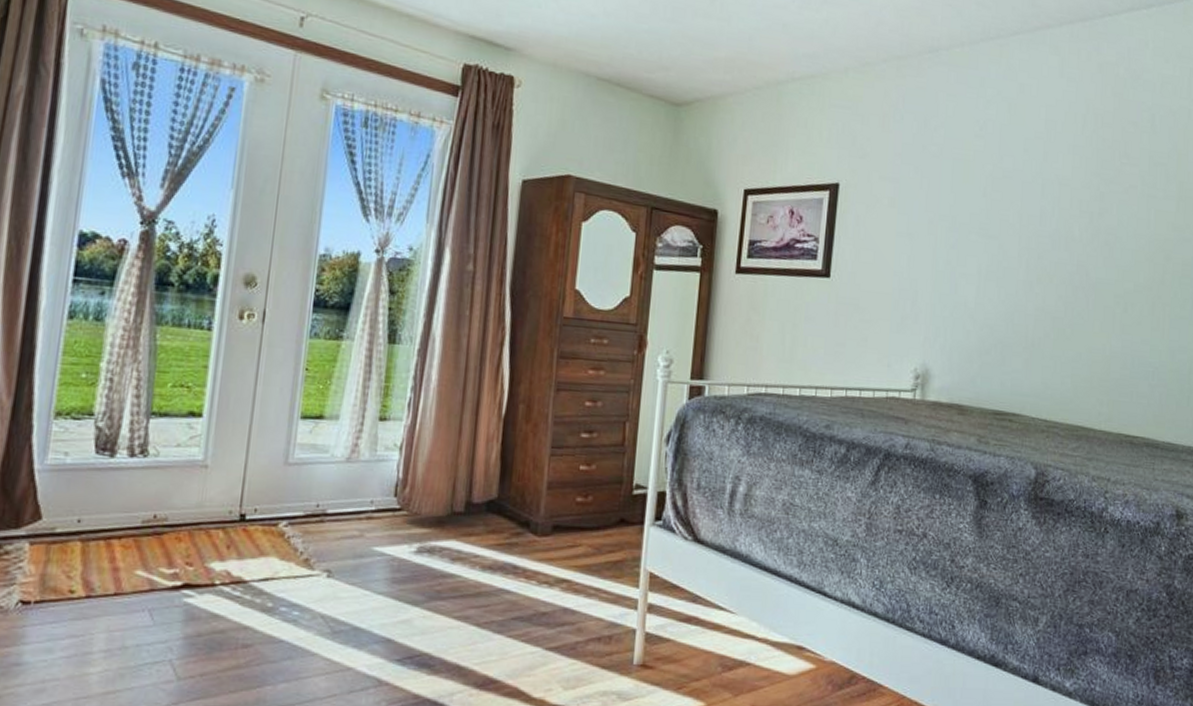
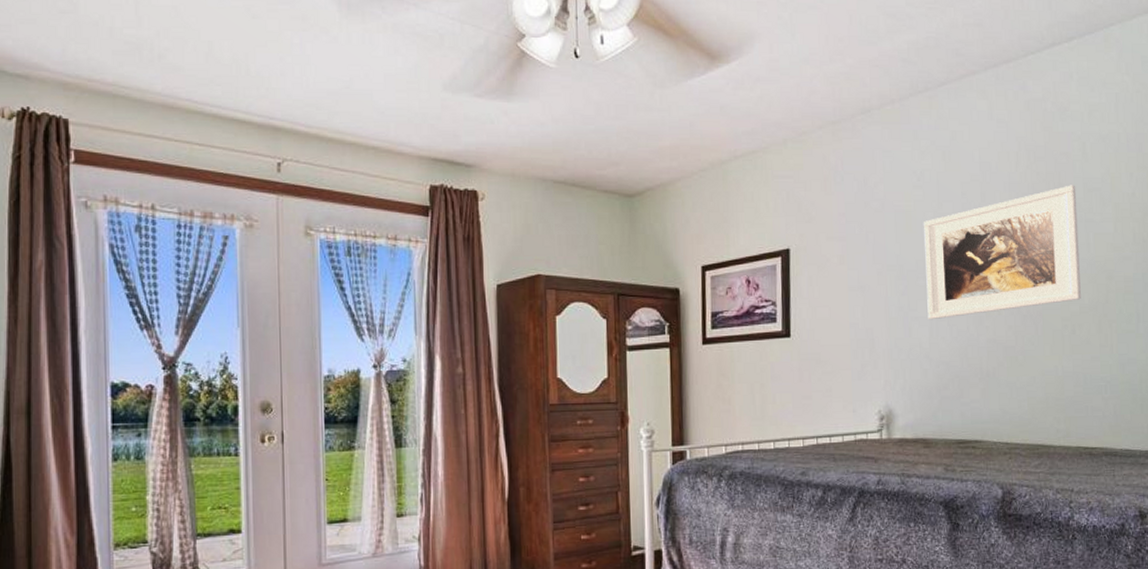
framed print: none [976,156,1142,279] -> present [923,185,1081,320]

